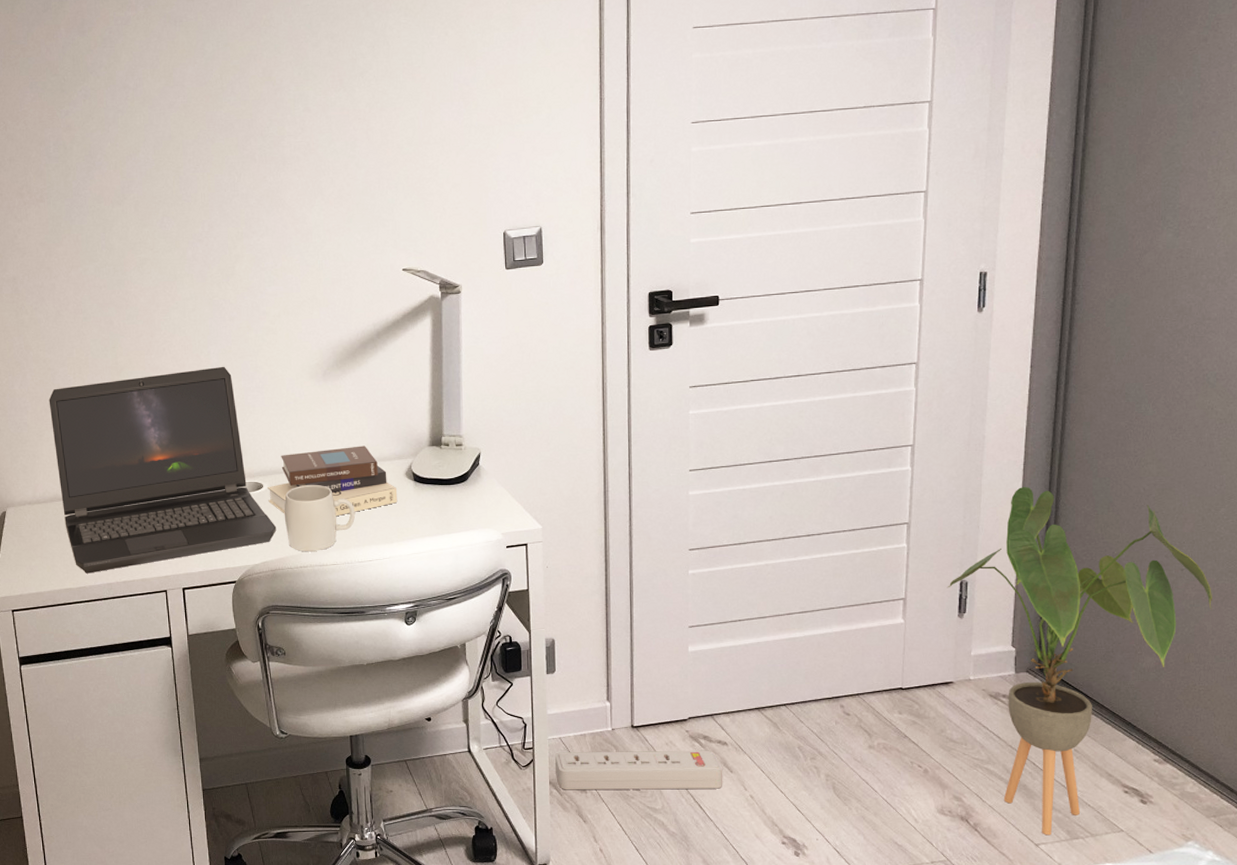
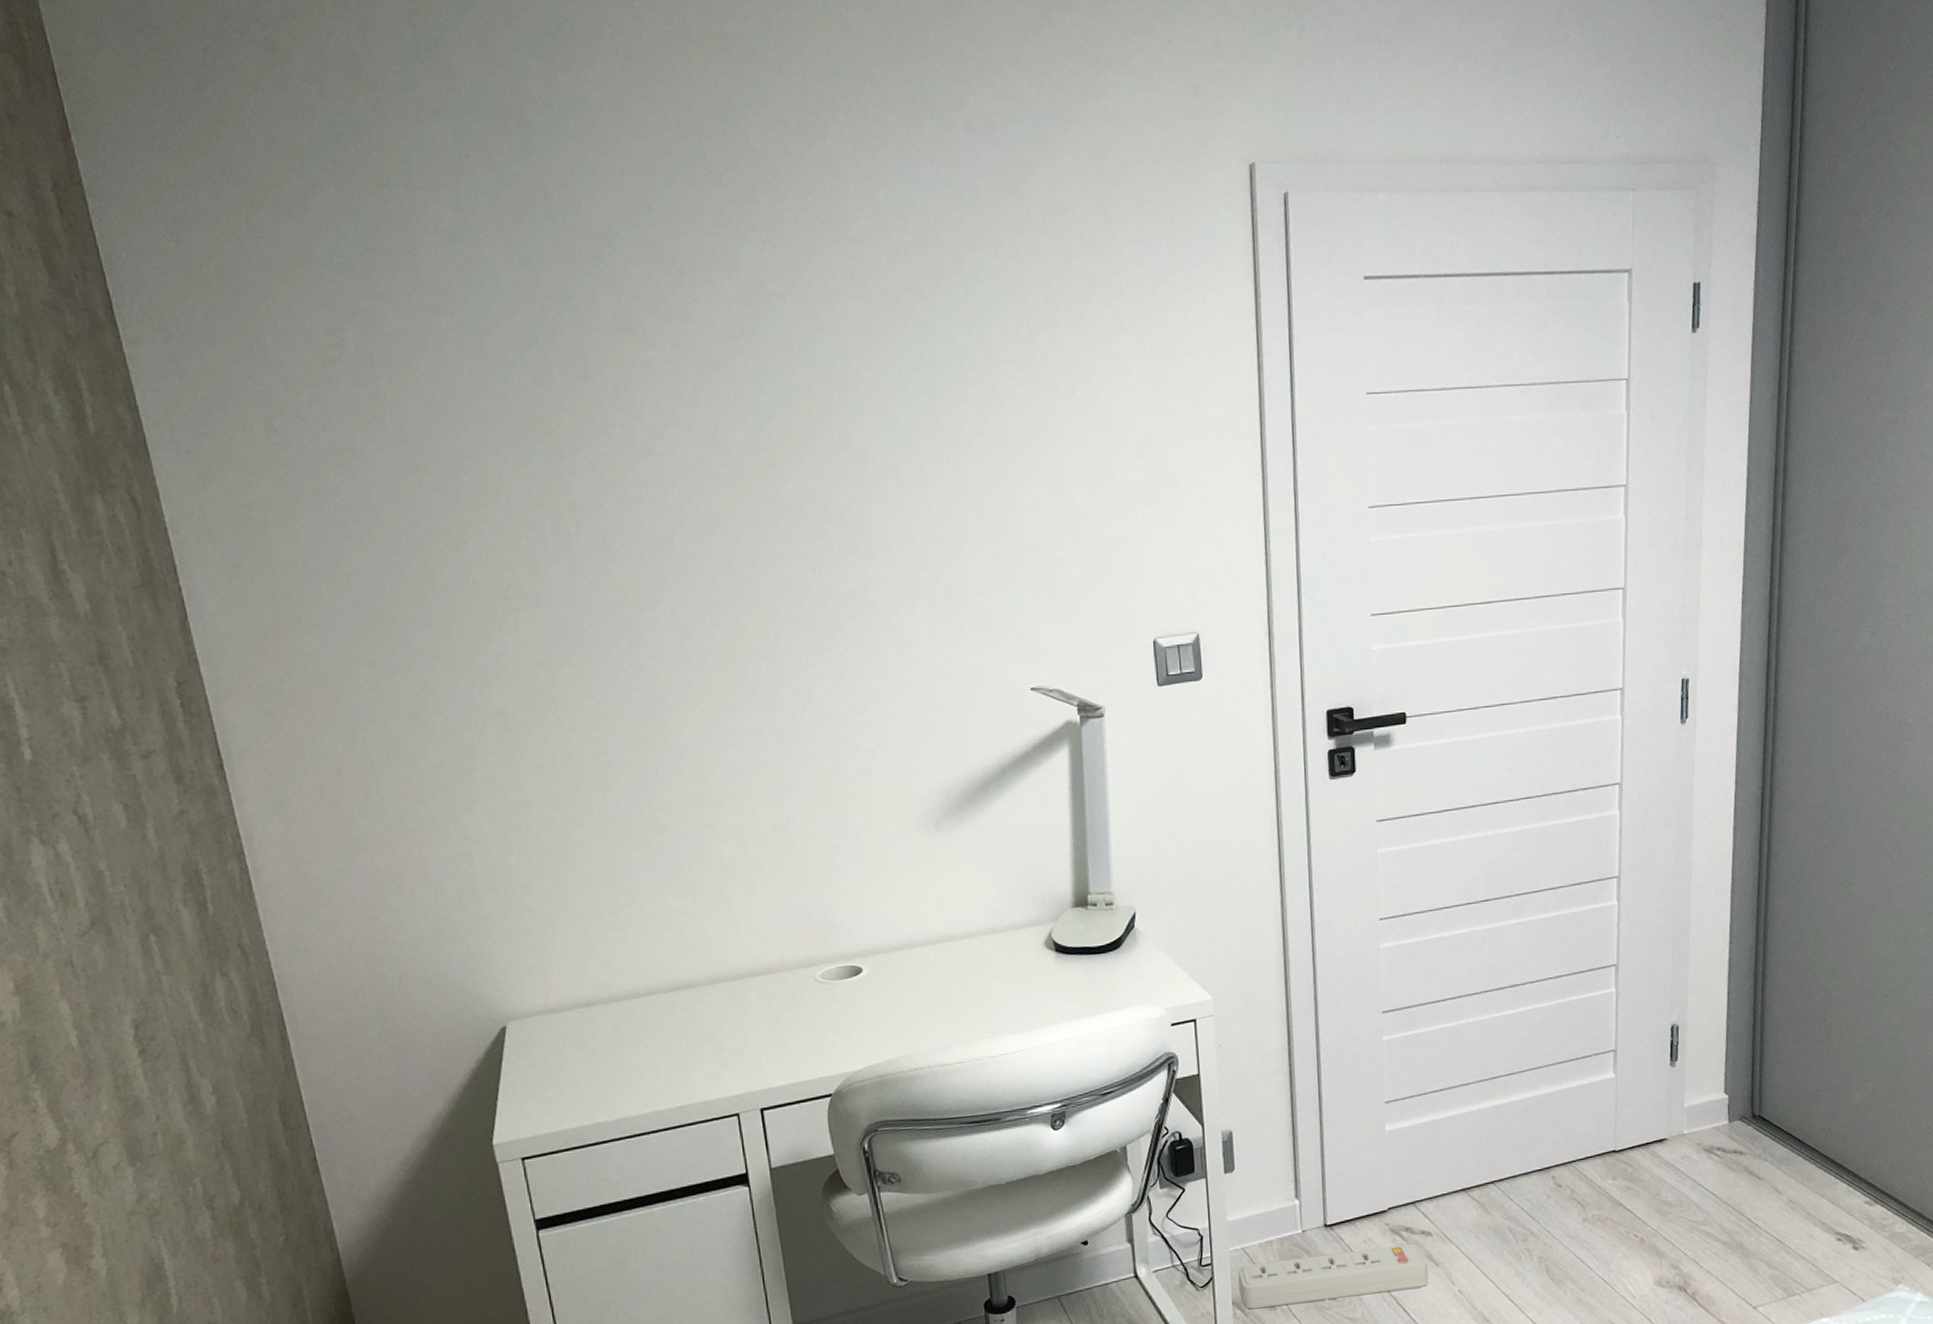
laptop computer: present [49,366,277,574] -> none [561,818,883,1101]
books: present [268,445,398,517] -> none [868,911,1036,1003]
mug: present [284,484,356,552] -> none [891,963,984,1050]
house plant: present [947,487,1212,836] -> none [1658,916,1915,1296]

